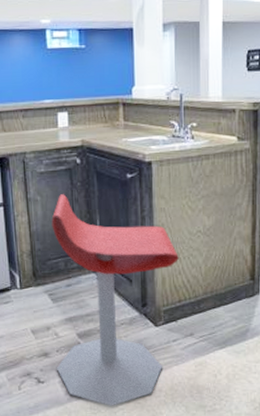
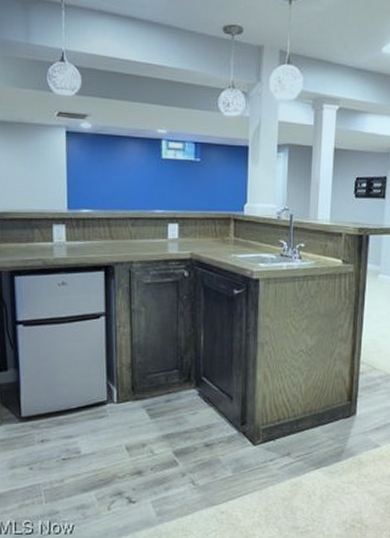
stool: present [51,194,180,406] -> none [149,307,281,527]

